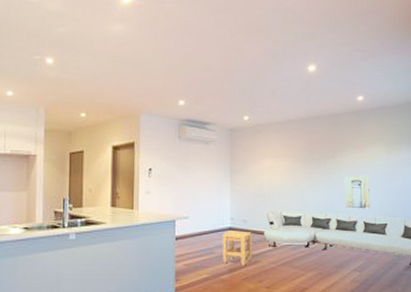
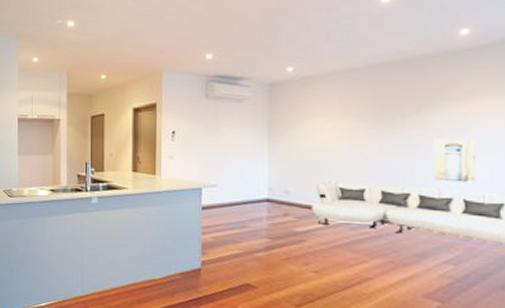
stool: present [222,231,252,266] -> none [257,202,296,244]

